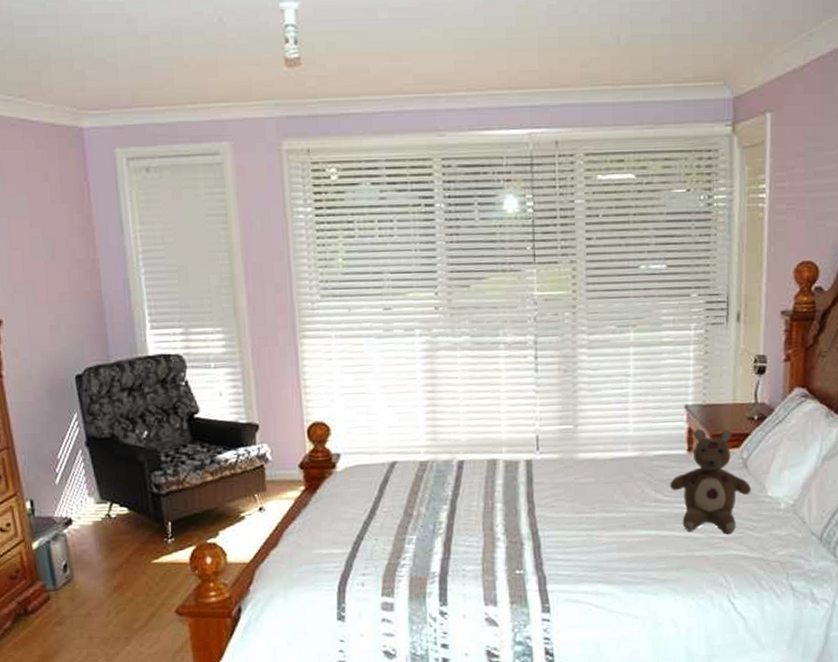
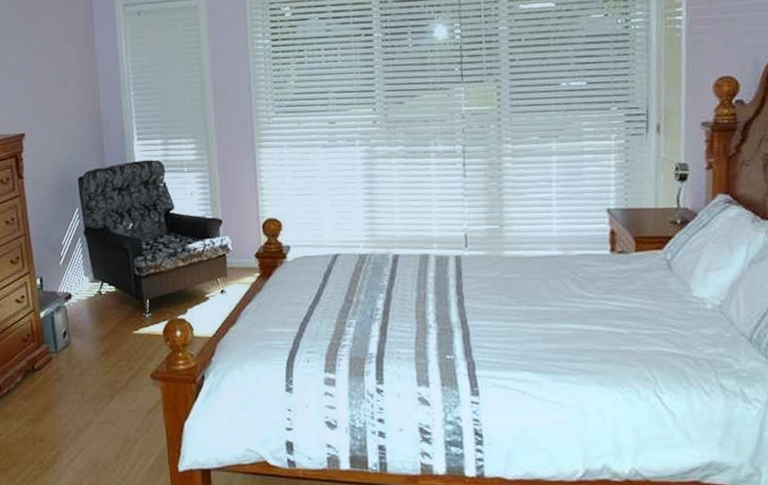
stuffed bear: present [670,429,752,534] -> none [594,232,677,331]

